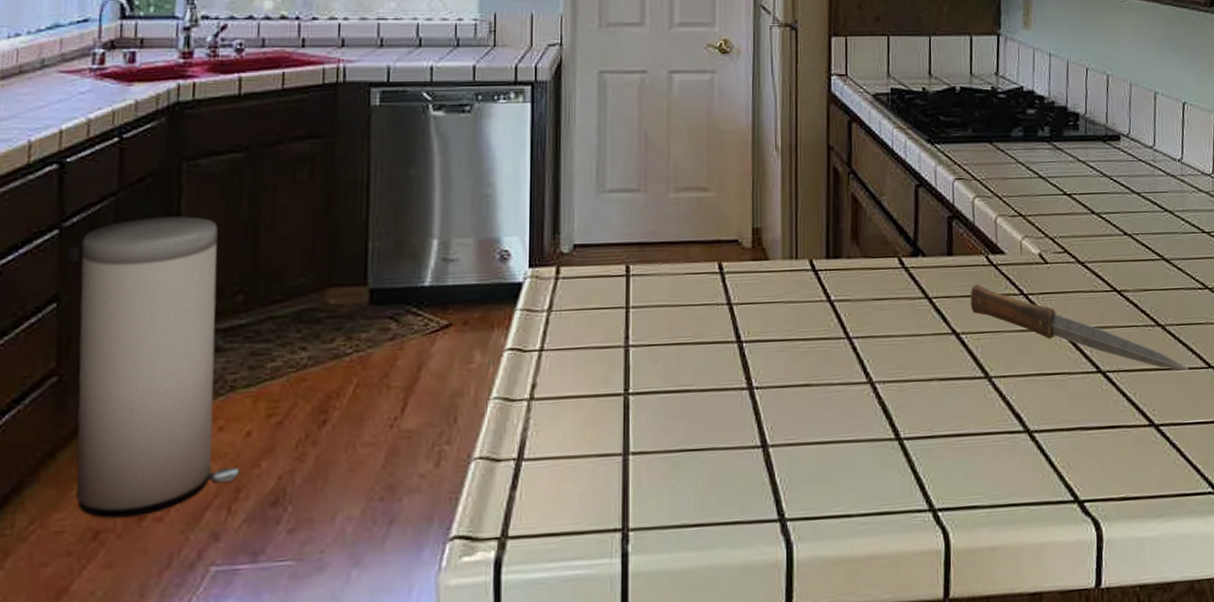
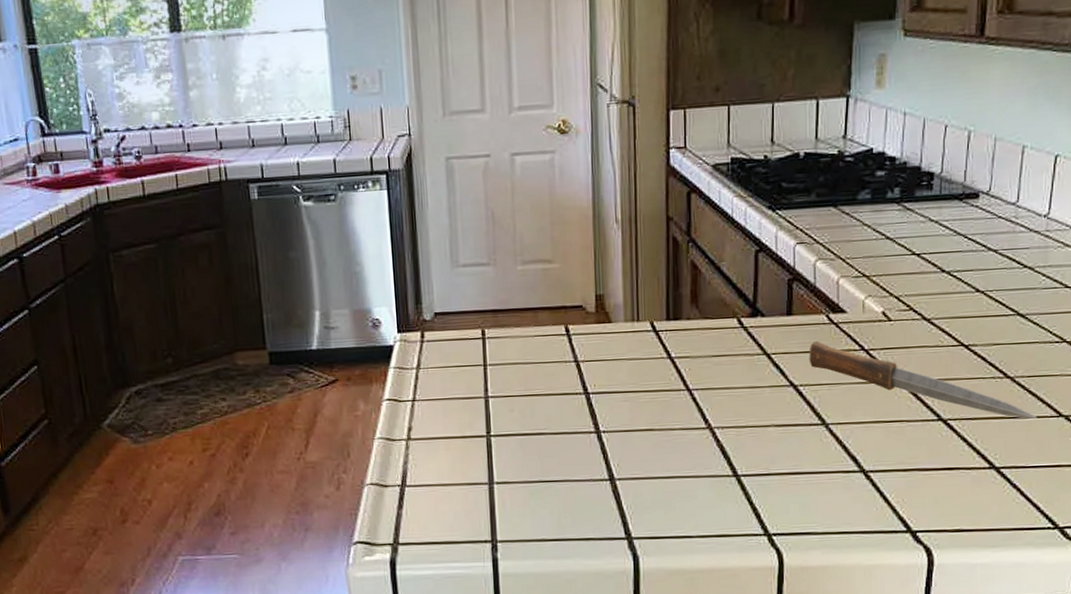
pedal bin: present [66,216,240,518] -> none [37,297,190,521]

